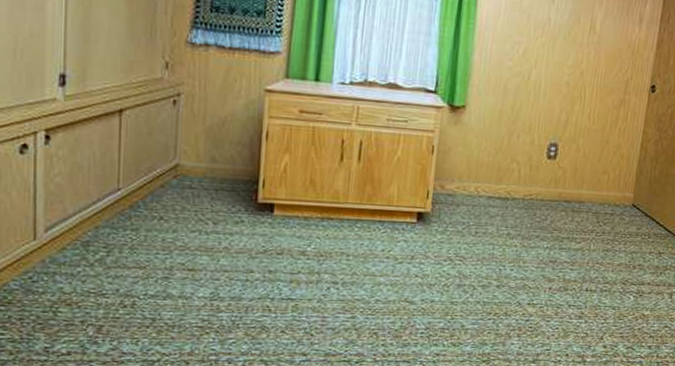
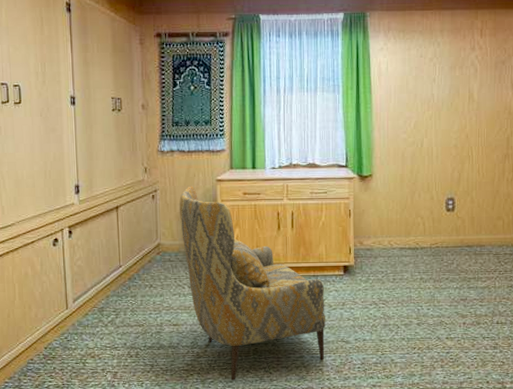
armchair: none [209,93,391,342] -> present [179,186,325,380]

